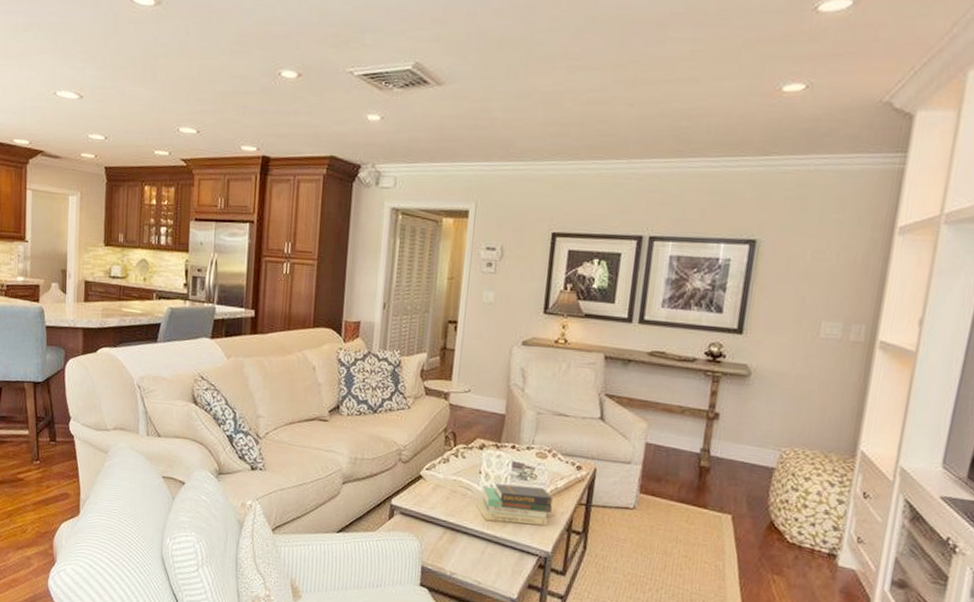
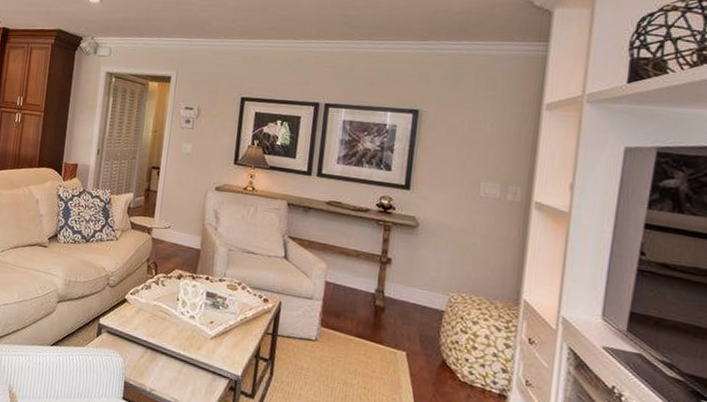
books: present [477,483,553,525] -> none [174,310,242,351]

